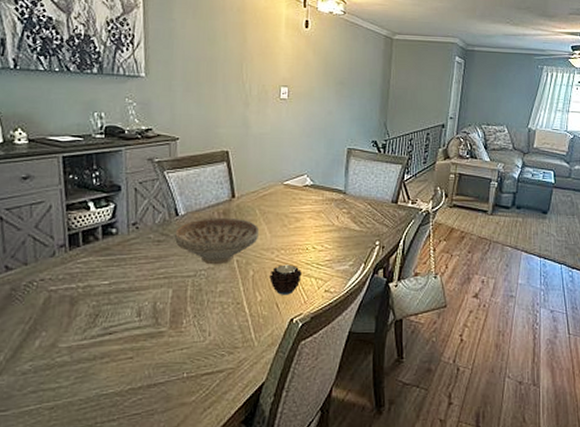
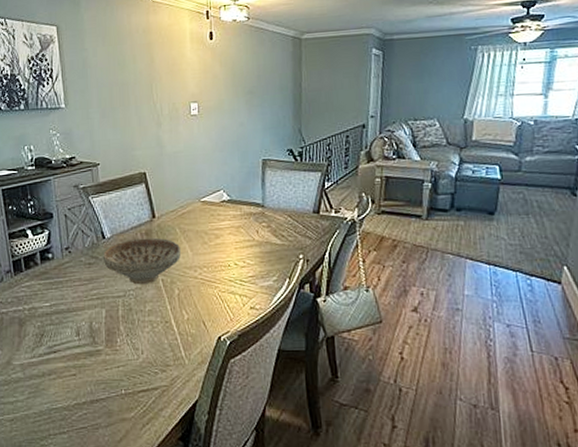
candle: present [269,264,302,295] -> none [194,282,226,313]

